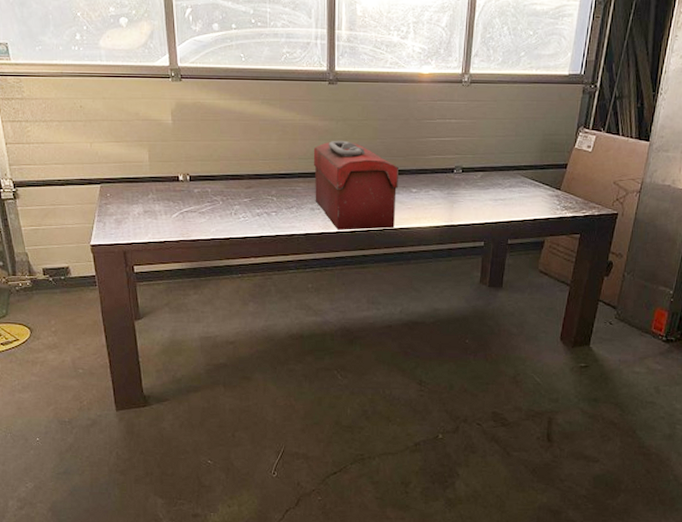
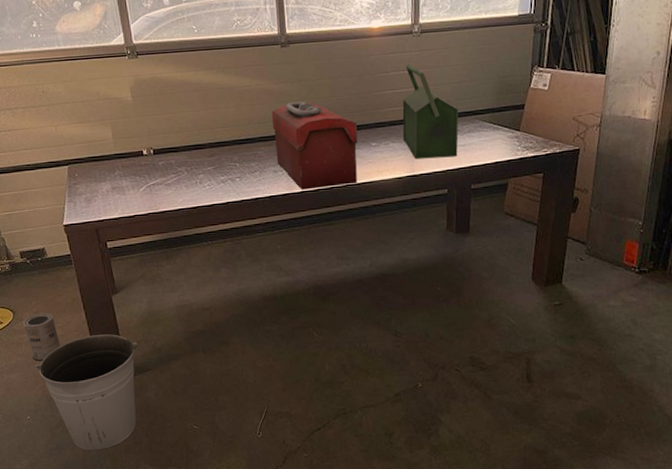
paint can: none [40,333,78,382] -> present [23,313,61,361]
bucket: none [49,360,157,478] -> present [35,334,138,450]
tool box: none [444,113,502,210] -> present [402,64,459,159]

